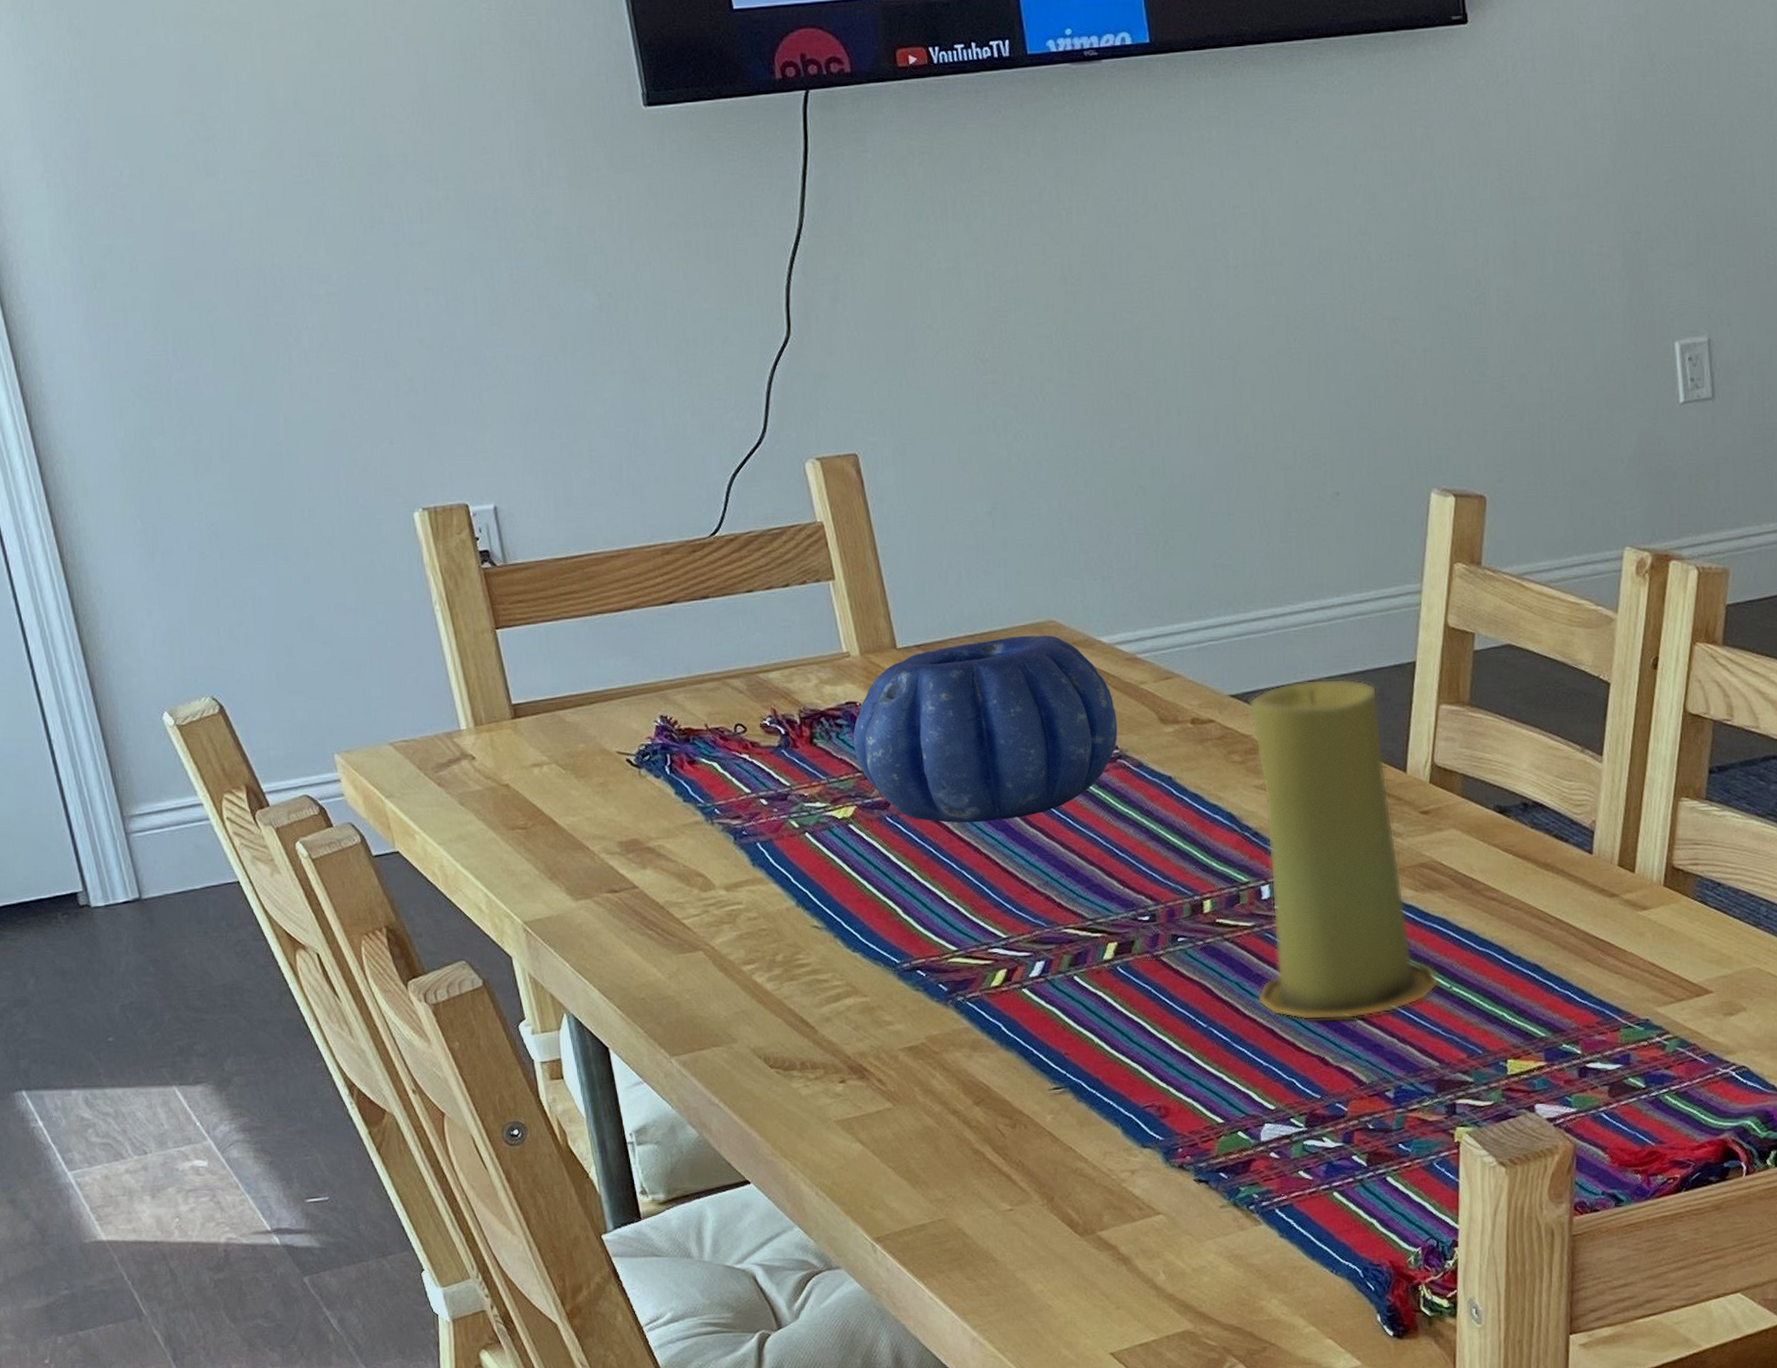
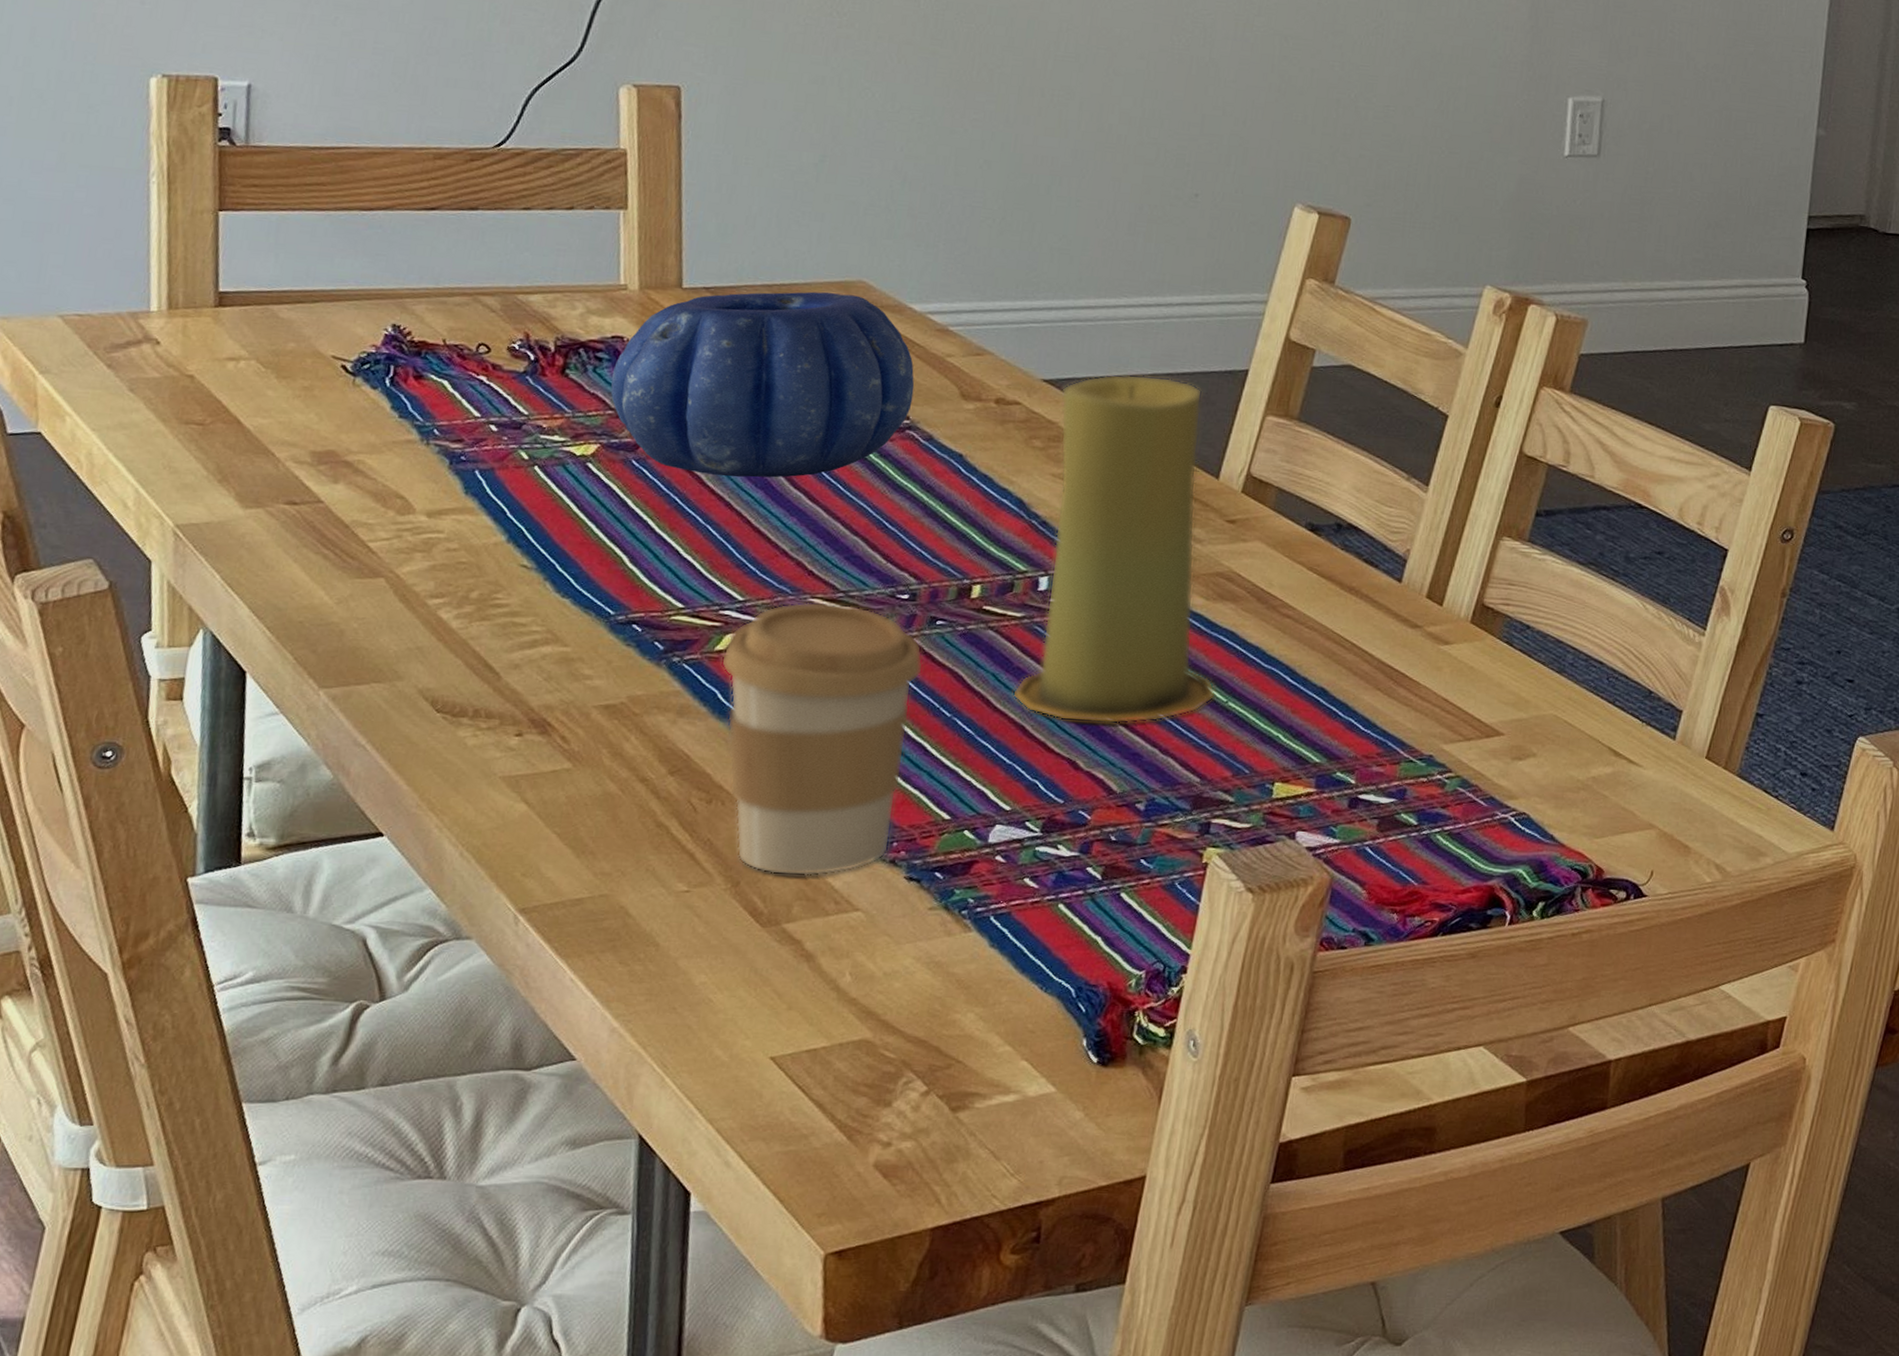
coffee cup: none [998,931,1176,1188] -> present [720,601,924,877]

